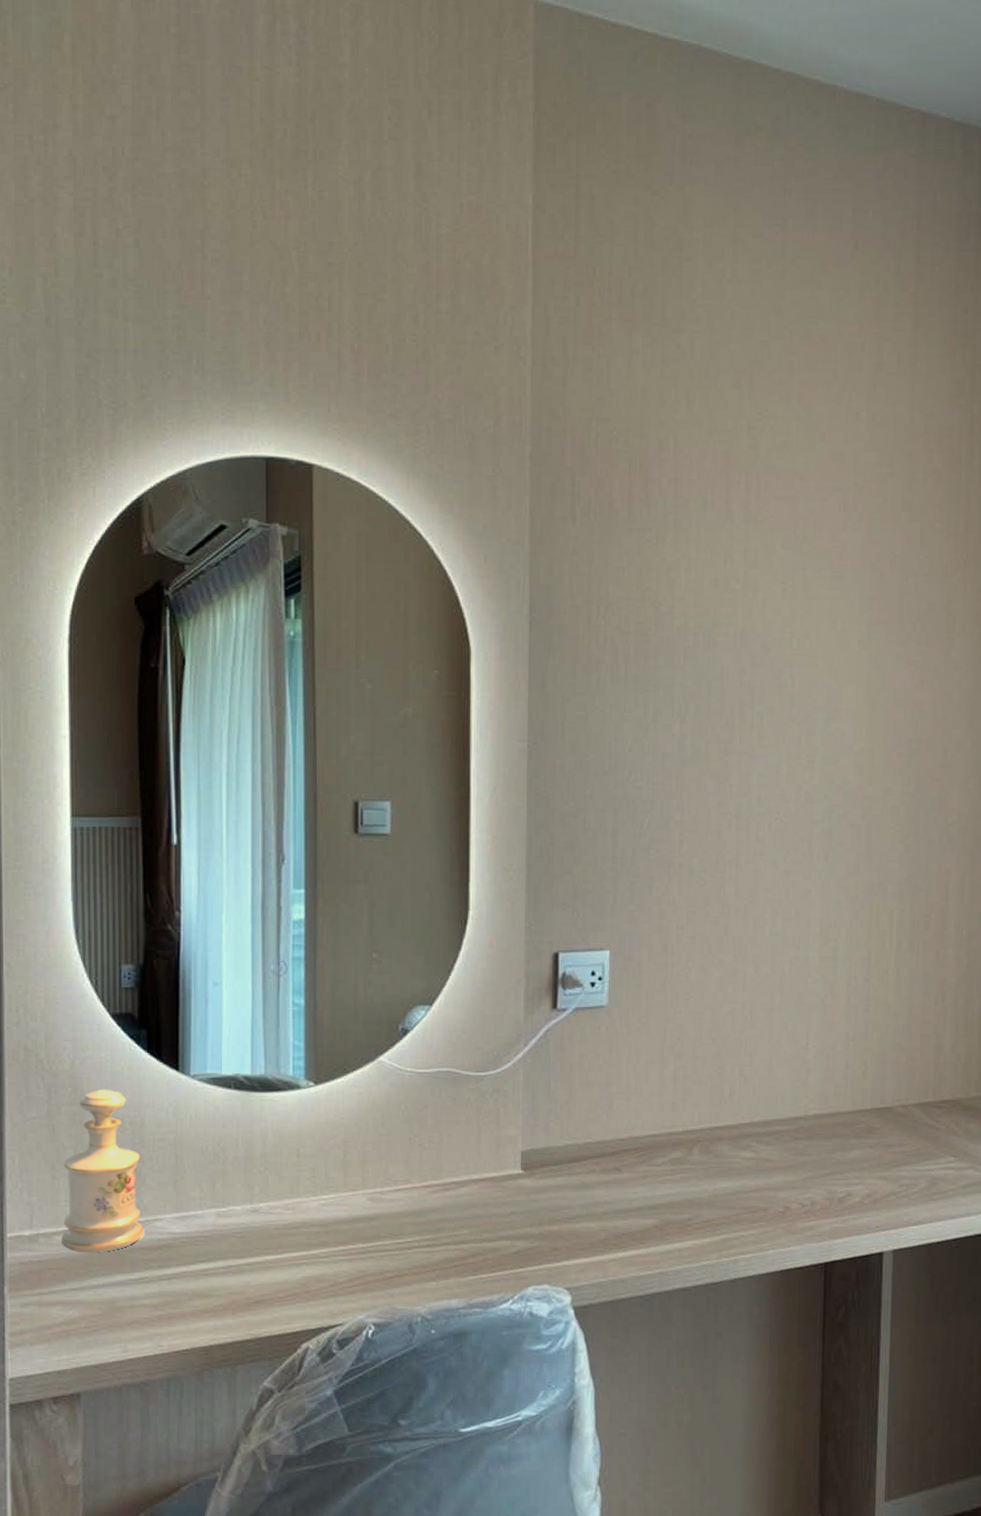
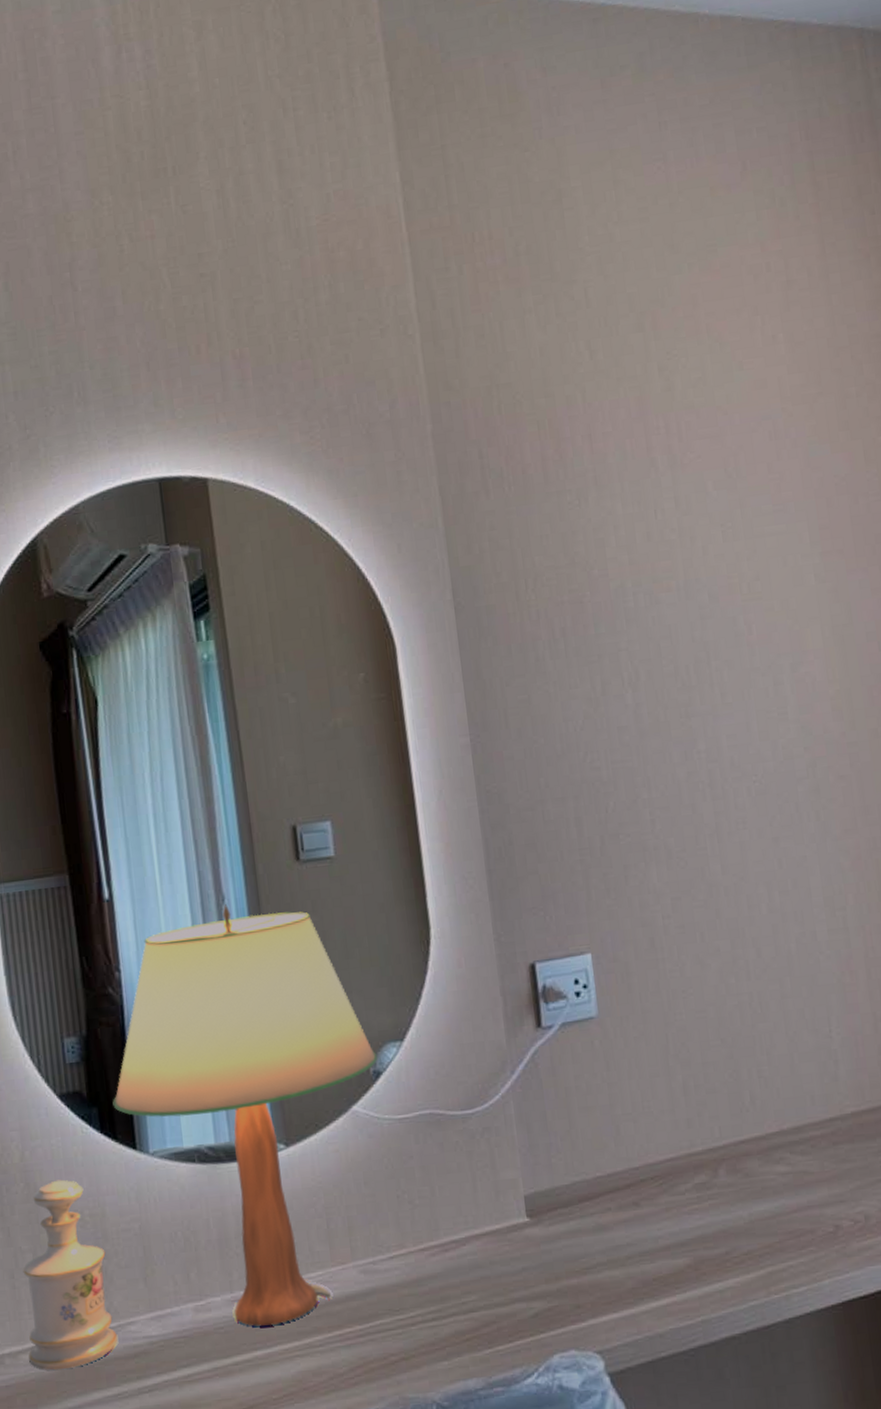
table lamp: none [161,864,408,1236] -> present [112,904,378,1327]

